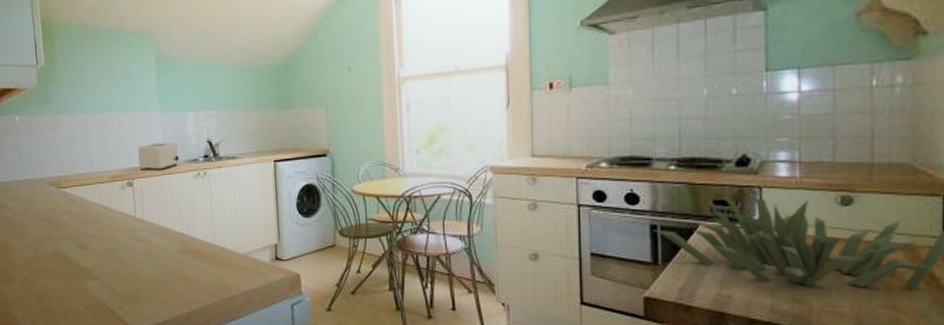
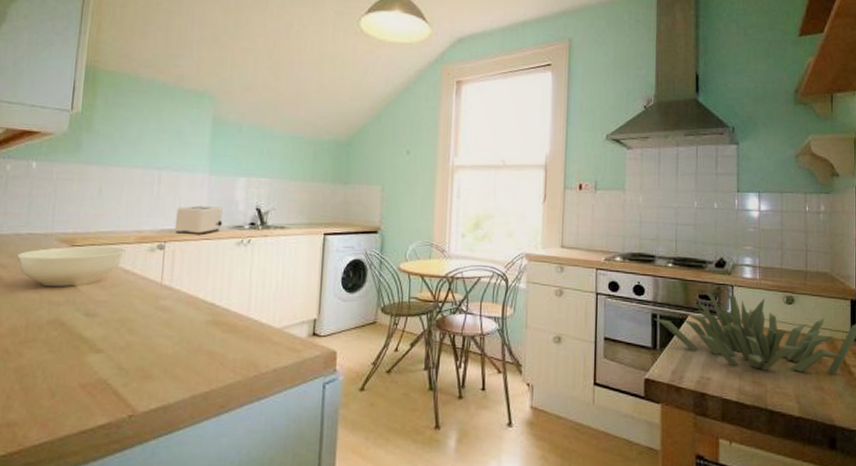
bowl: none [19,186,102,224] -> present [17,246,126,286]

